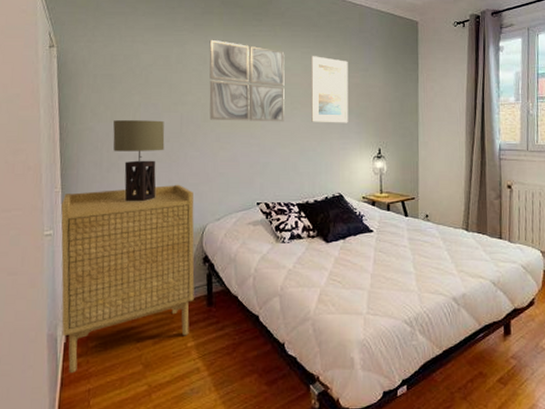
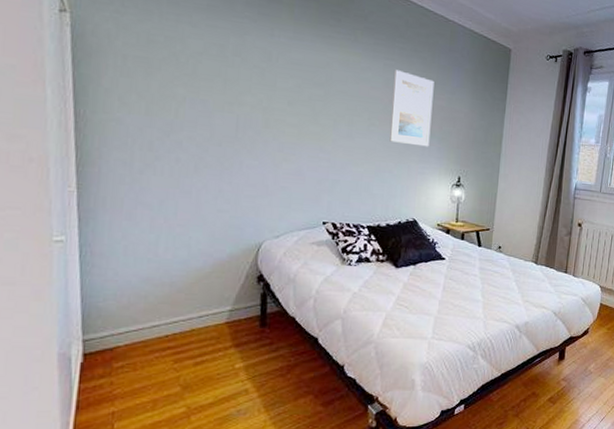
cabinet: present [61,184,195,373] -> none [76,194,250,395]
table lamp: present [113,120,165,202] -> none [148,114,216,212]
wall art: present [209,39,285,122] -> none [272,33,365,139]

